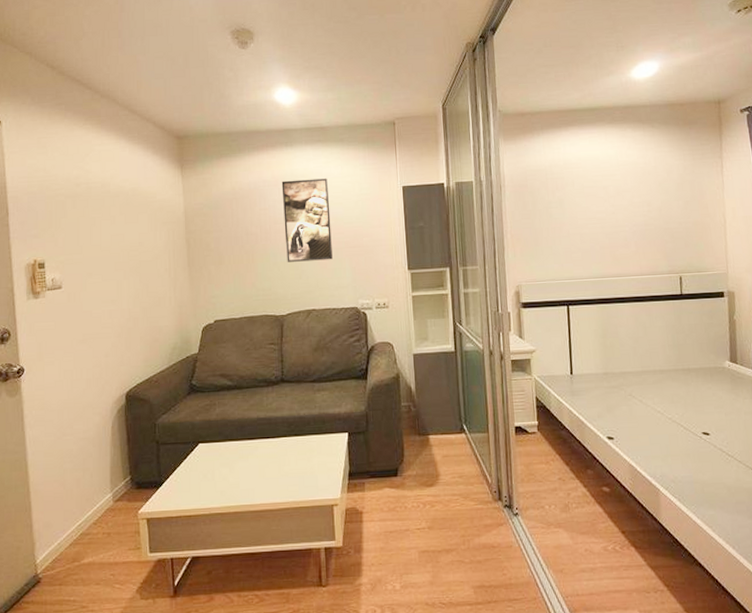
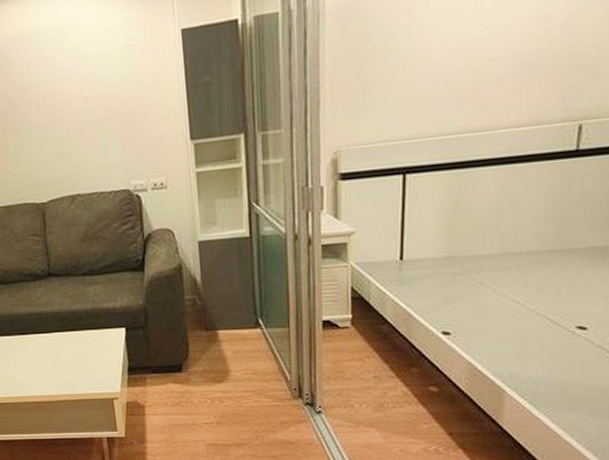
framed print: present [281,178,333,262] -> none [27,28,97,140]

